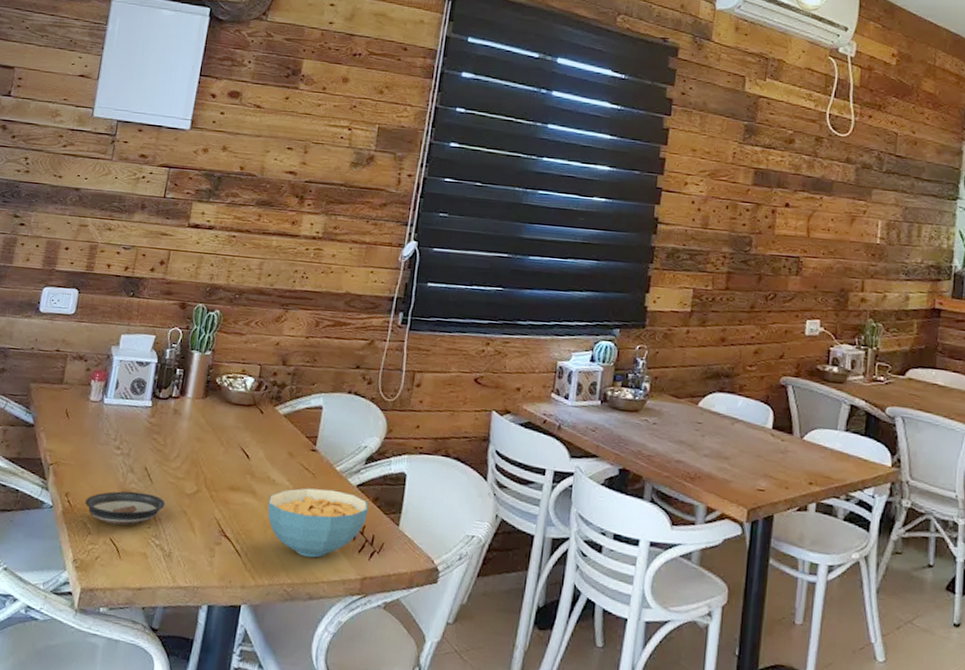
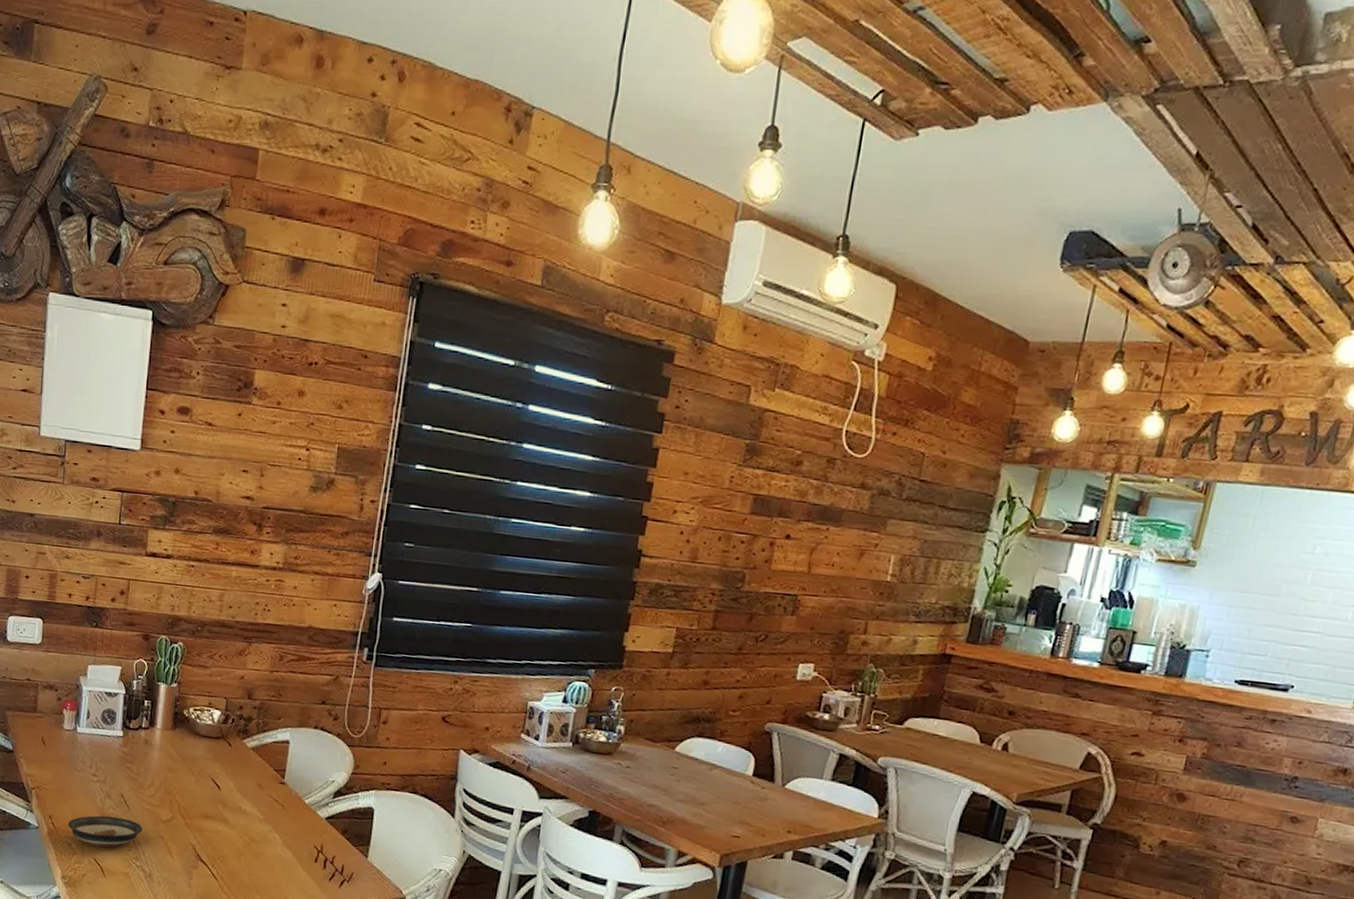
cereal bowl: present [267,488,368,558] -> none [240,818,337,884]

